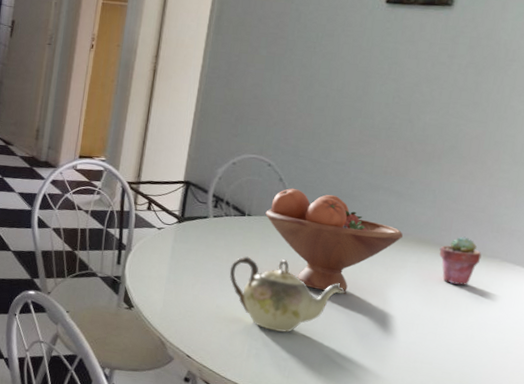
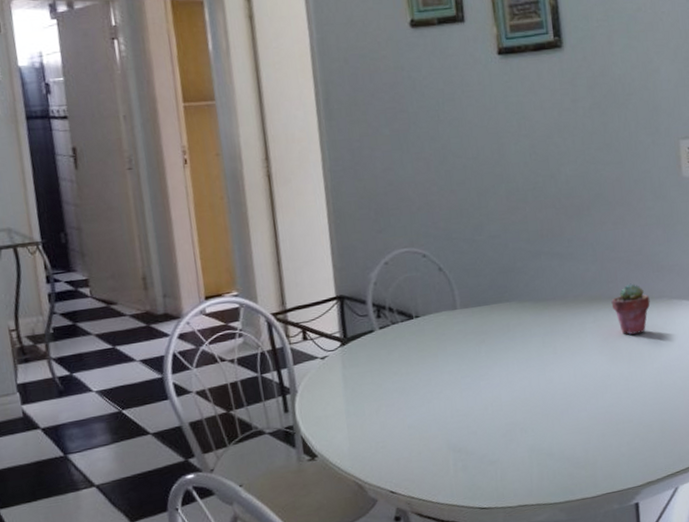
teapot: present [229,256,347,333] -> none [412,354,537,437]
fruit bowl: present [265,188,403,291] -> none [433,273,574,378]

